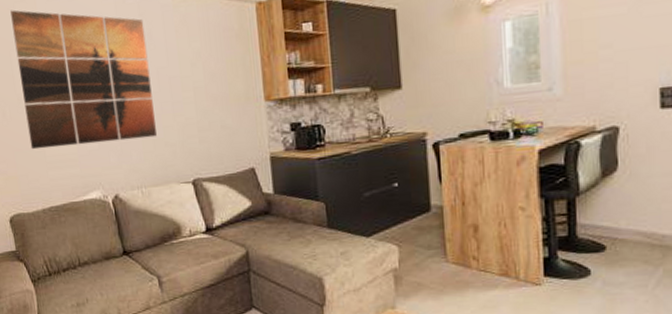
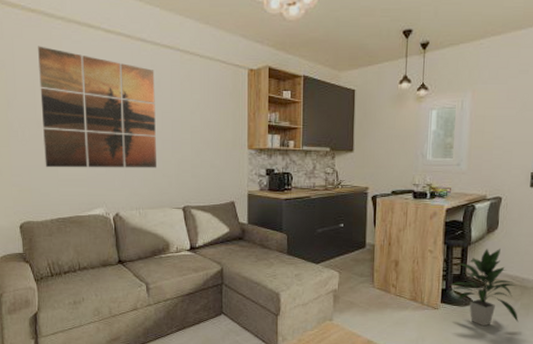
indoor plant: none [555,197,663,305] -> present [450,249,519,327]

